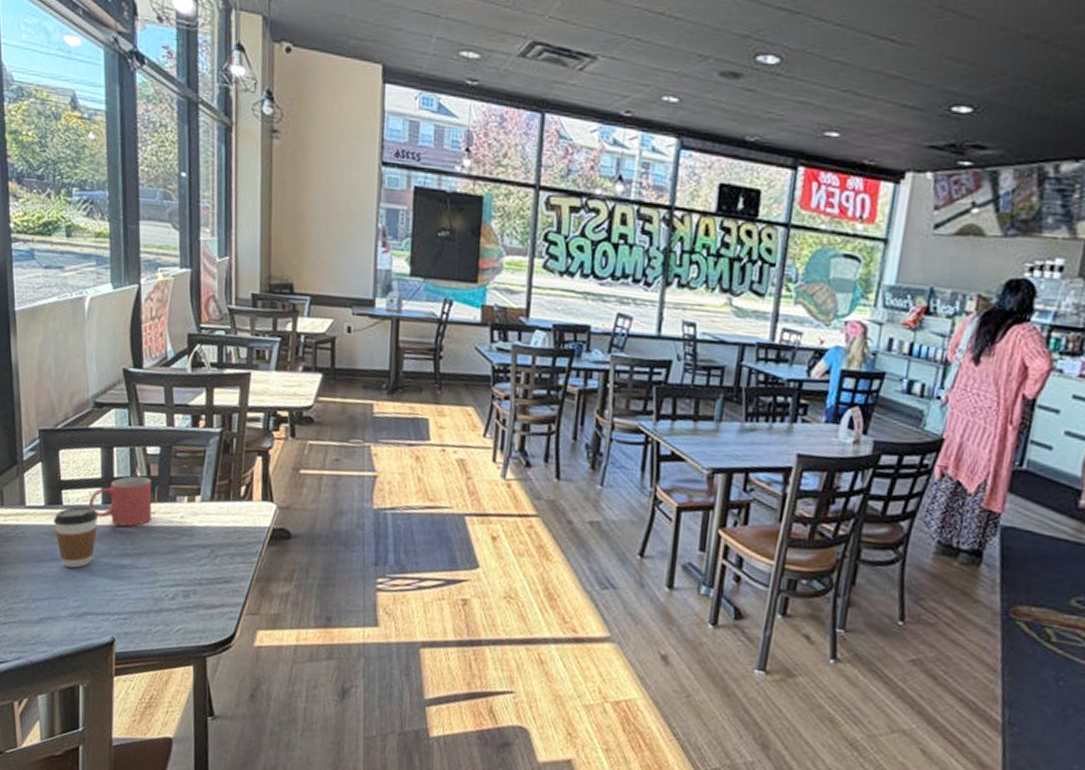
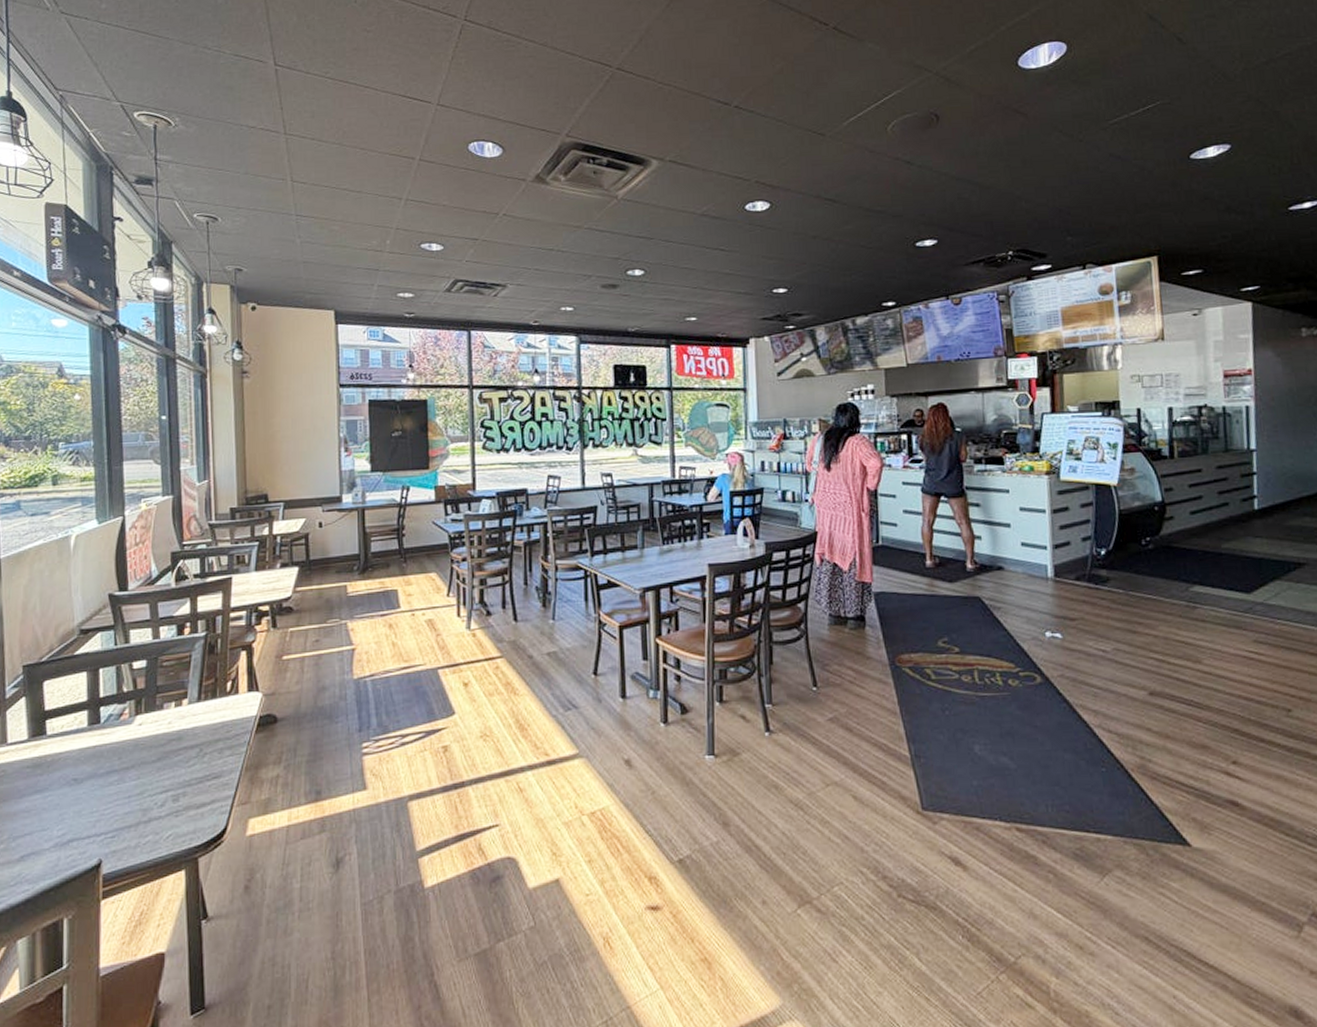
coffee cup: present [54,506,99,568] -> none [37,731,84,797]
mug: present [88,476,152,527] -> none [73,692,139,744]

